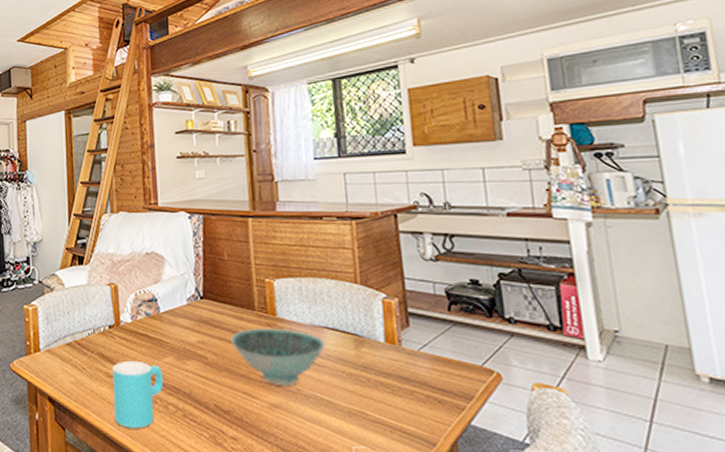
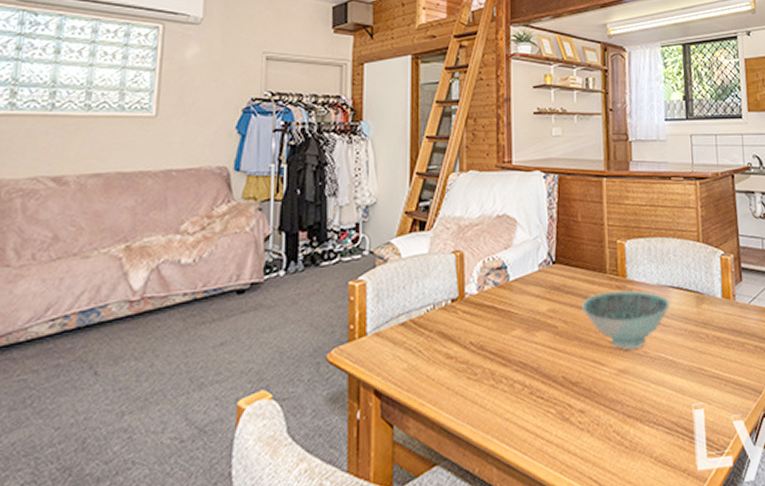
cup: present [112,360,164,429] -> none [453,336,511,416]

